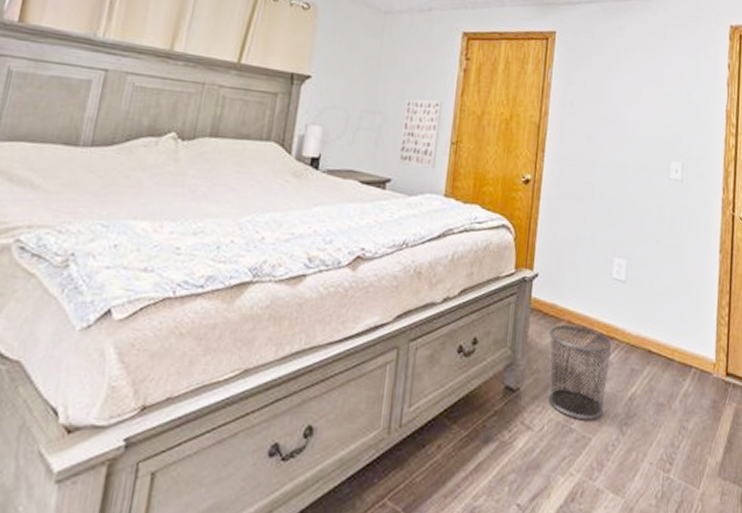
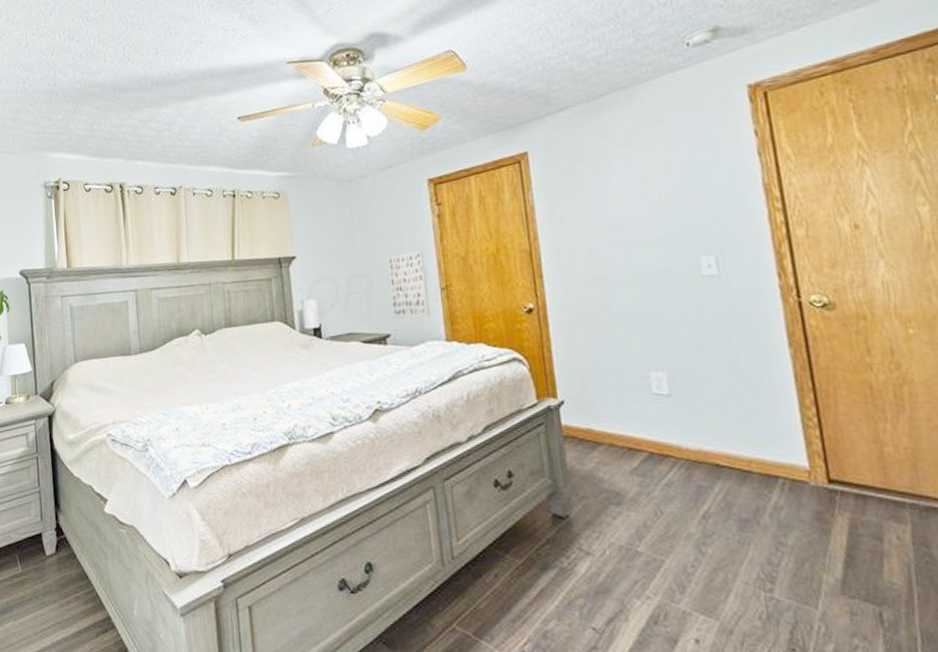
waste bin: present [548,325,612,419] -> none [589,448,673,541]

